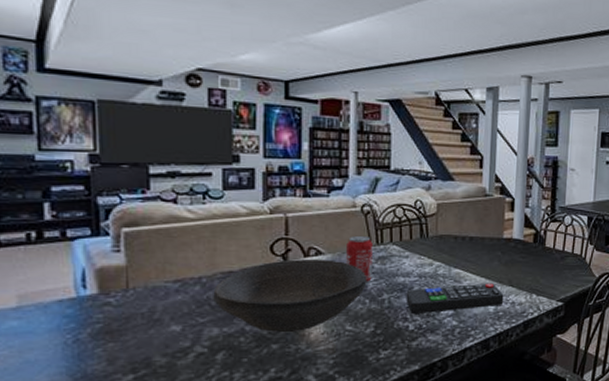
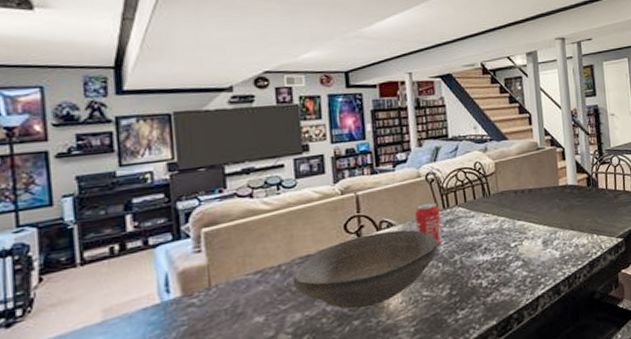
remote control: present [406,283,504,313] -> none [476,229,568,270]

